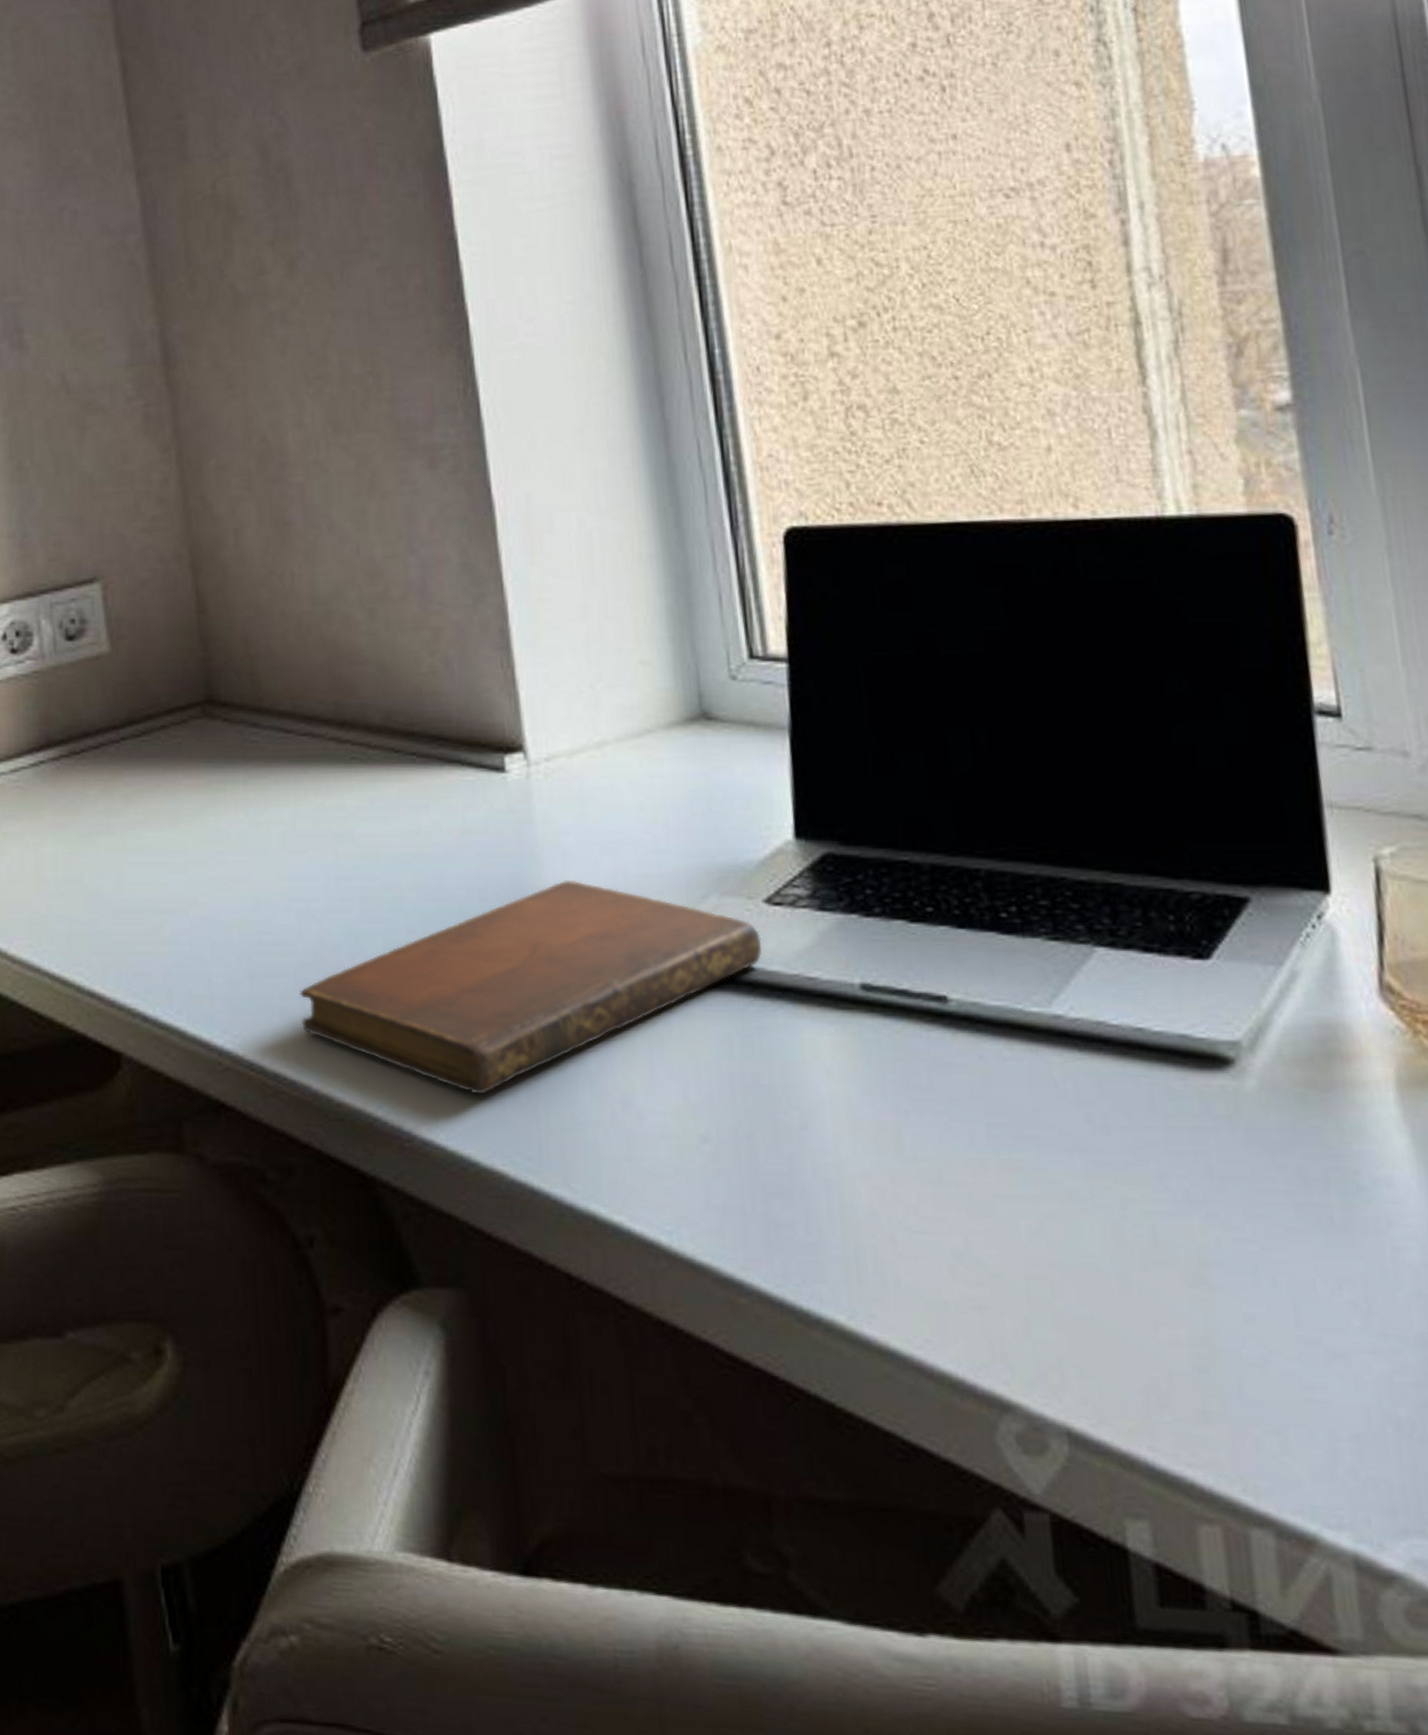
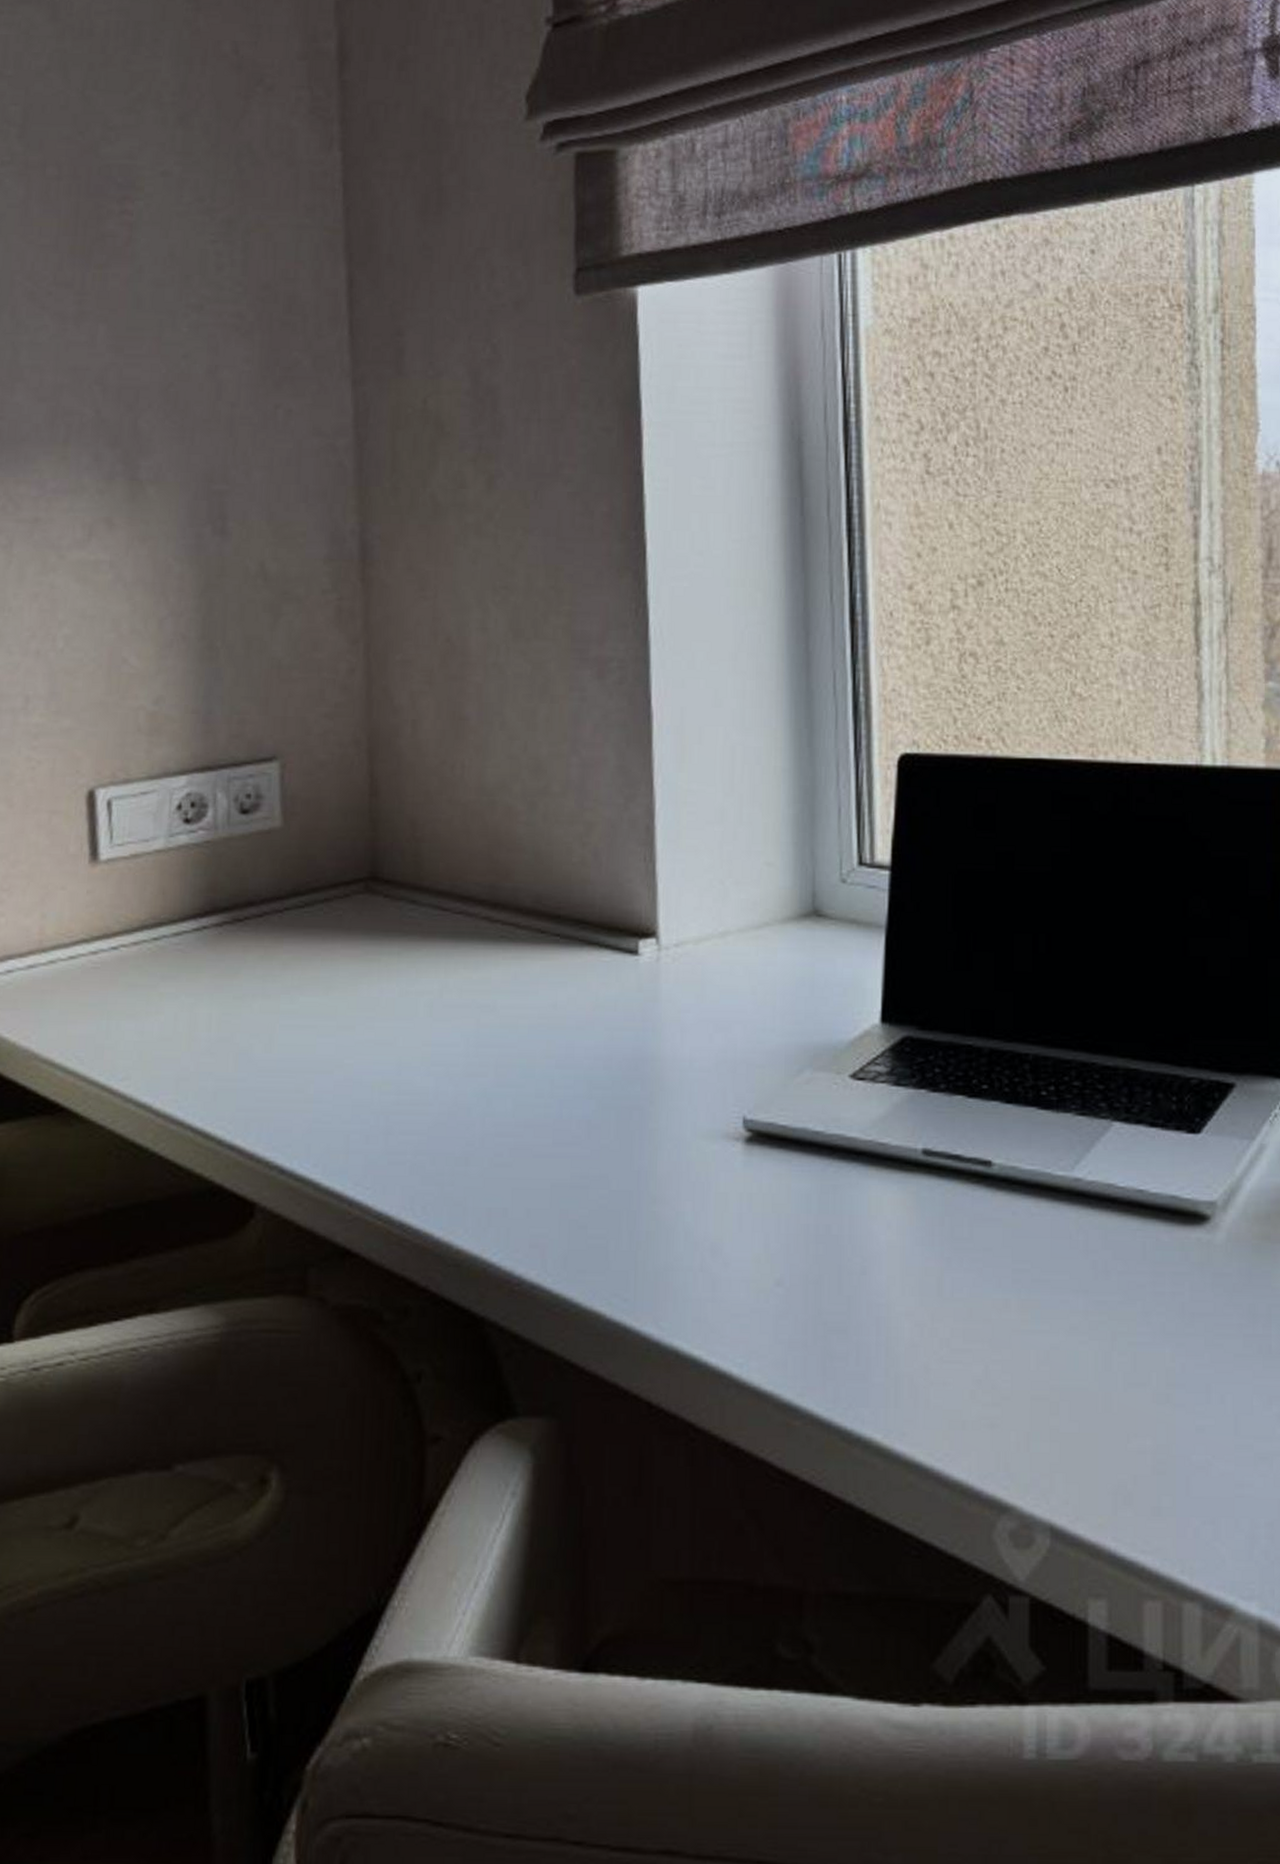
notebook: present [300,879,763,1095] -> none [430,1052,844,1243]

